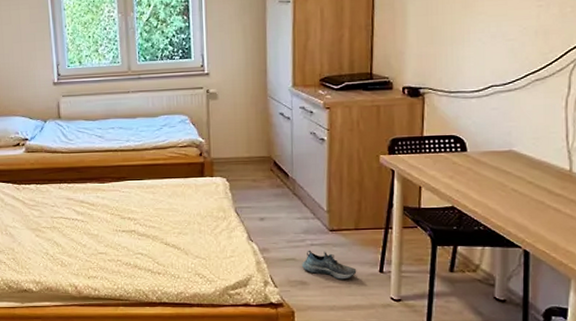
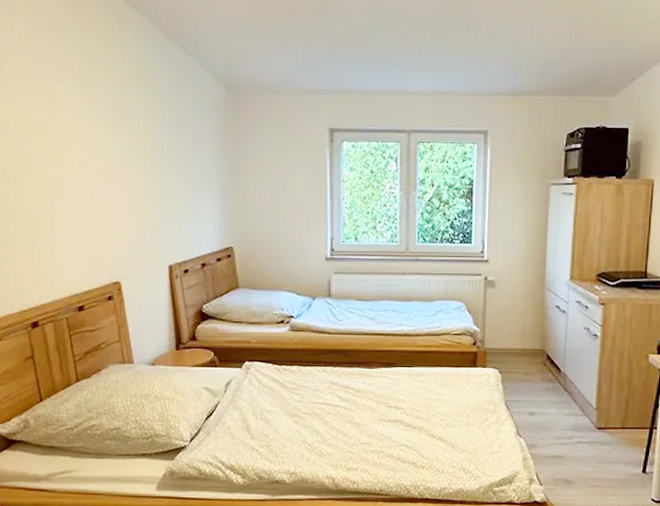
shoe: present [302,250,357,280] -> none [568,447,621,479]

